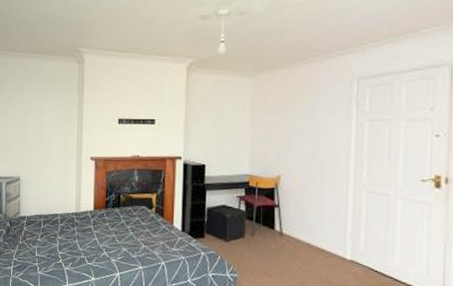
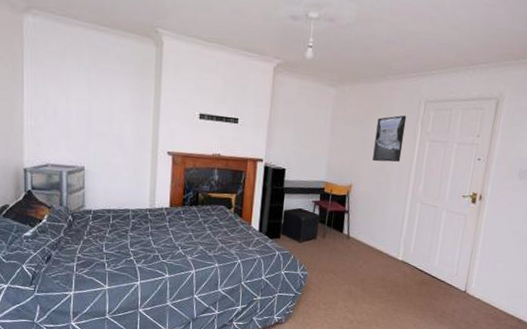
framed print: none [301,96,337,149] -> present [372,115,407,162]

